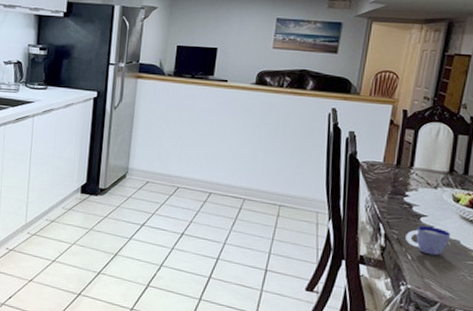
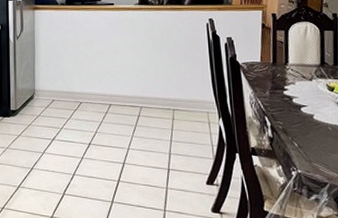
cup: present [406,225,451,256] -> none [290,115,331,141]

